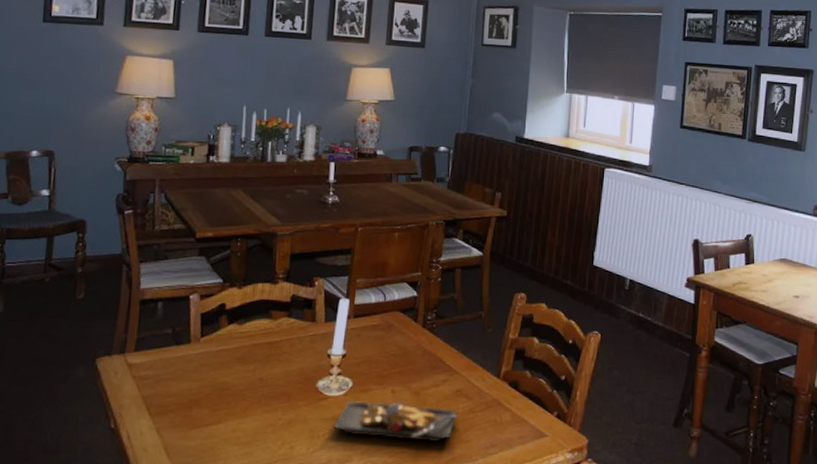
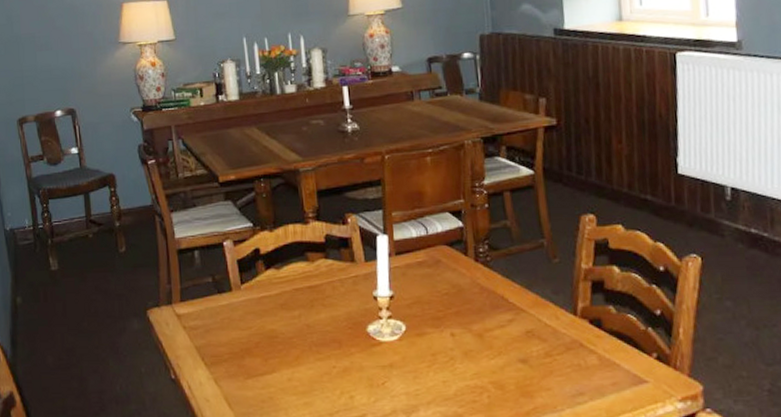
plate: present [333,400,459,443] -> none [392,345,534,391]

